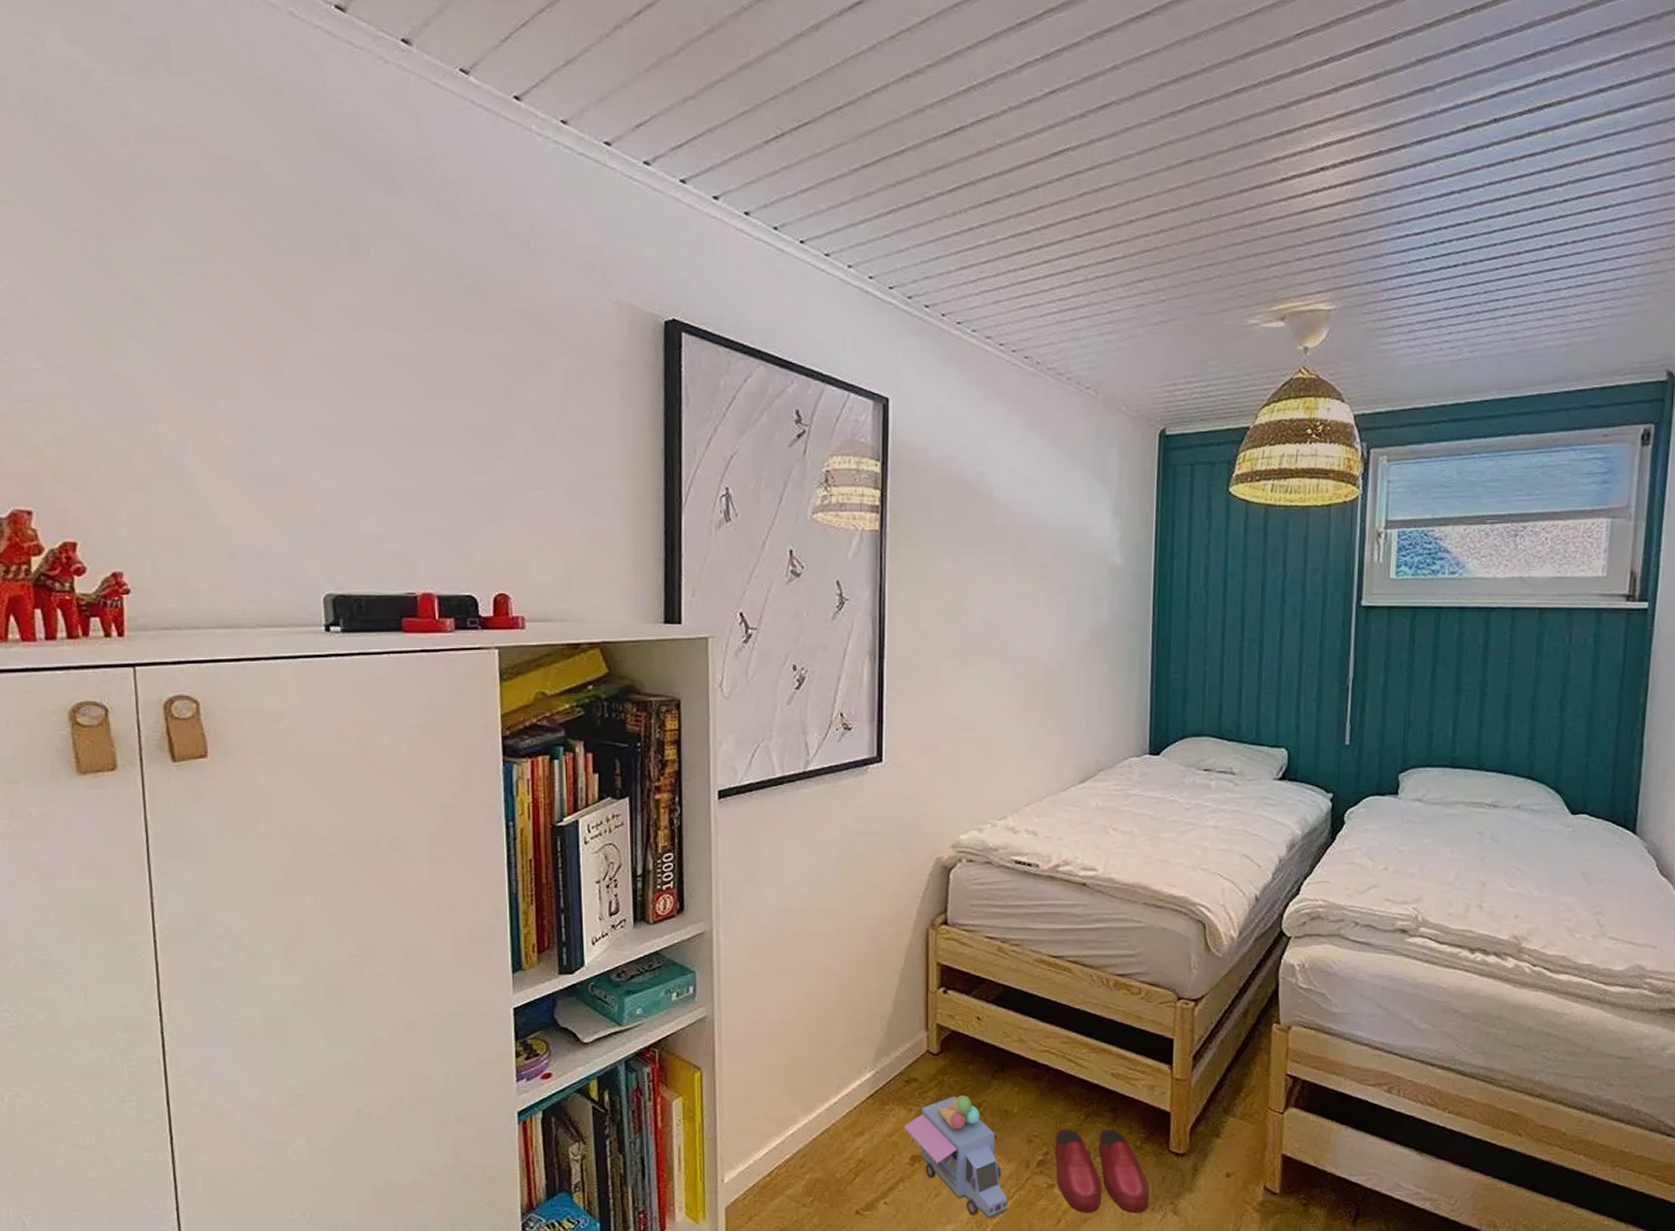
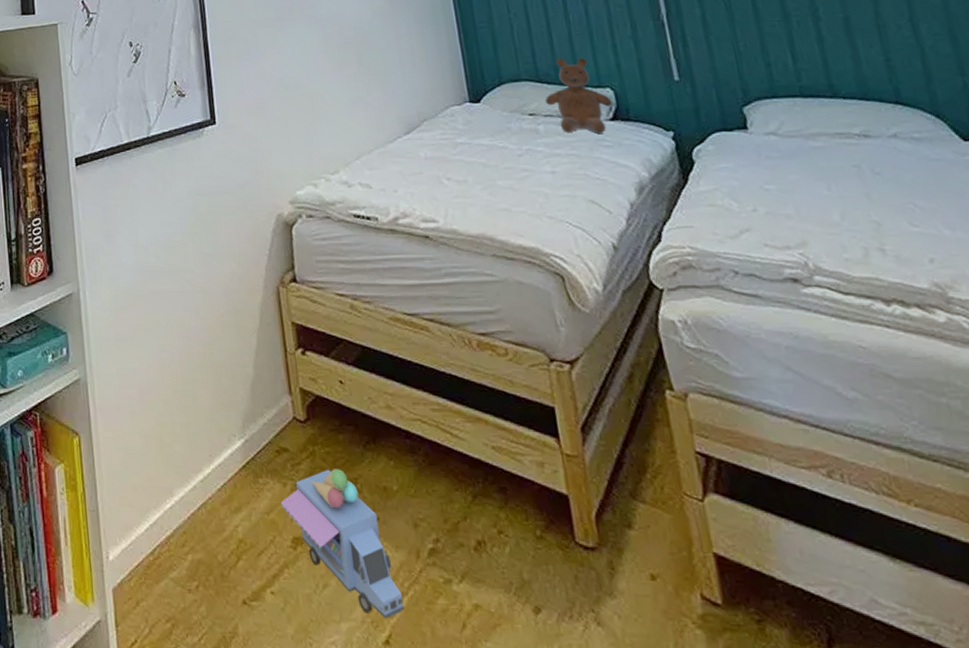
slippers: present [1055,1128,1149,1213] -> none [443,511,565,621]
teddy bear: none [1221,716,1284,792] -> present [544,57,613,133]

